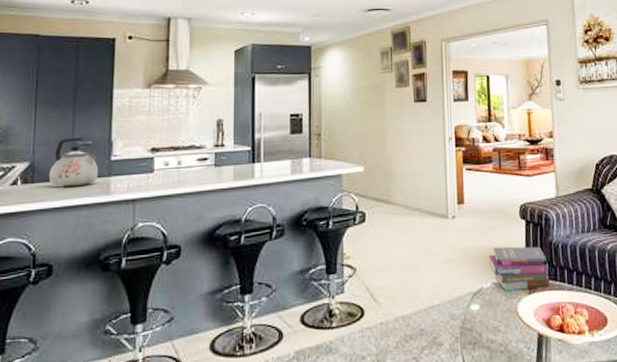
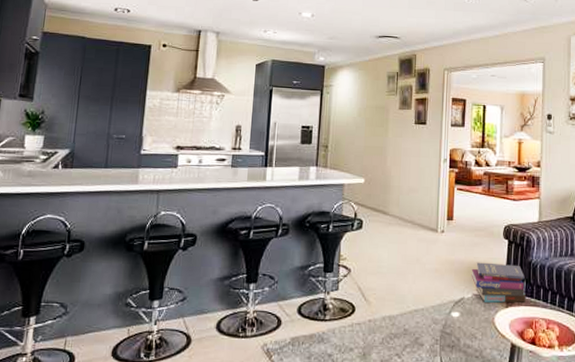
kettle: present [48,137,99,188] -> none [85,131,130,175]

